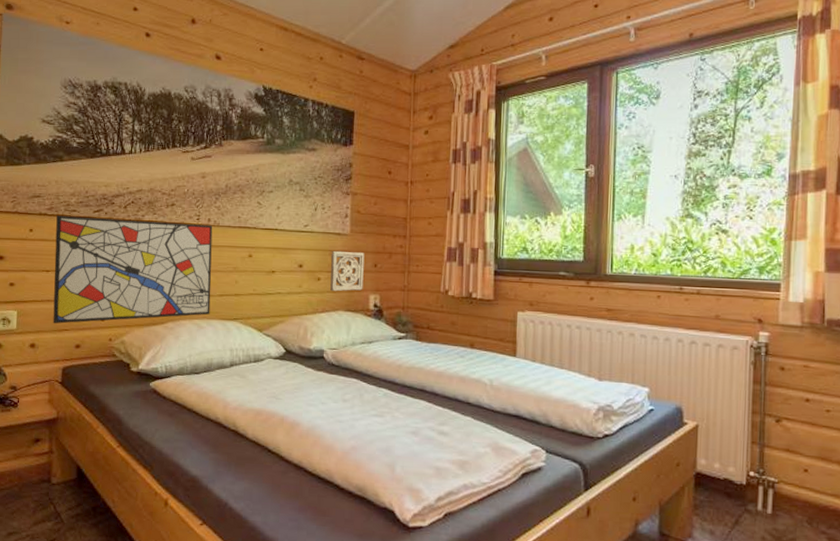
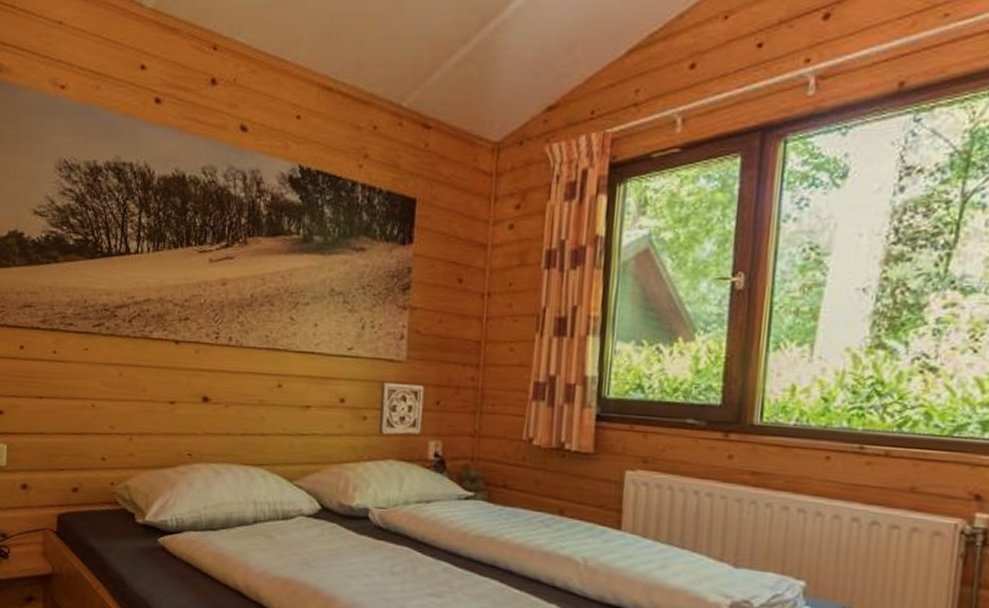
wall art: present [53,215,213,324] -> none [47,330,235,462]

